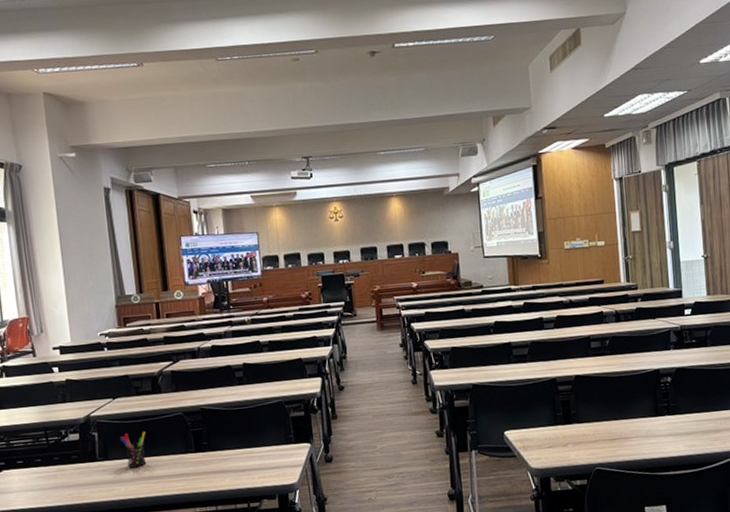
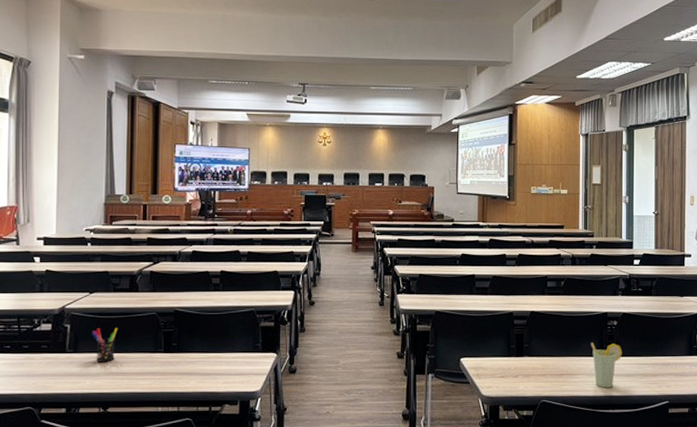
cup: none [643,401,680,450] -> present [590,343,623,388]

